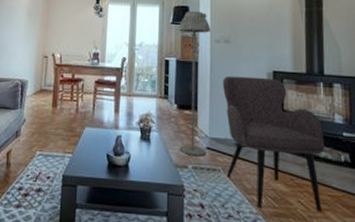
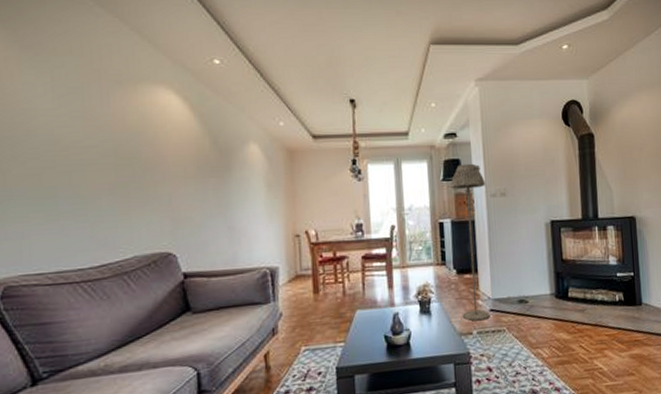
armchair: present [222,76,325,212] -> none [501,228,601,360]

